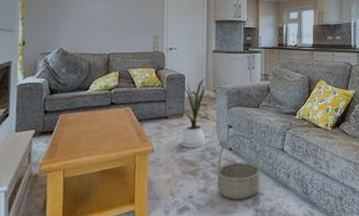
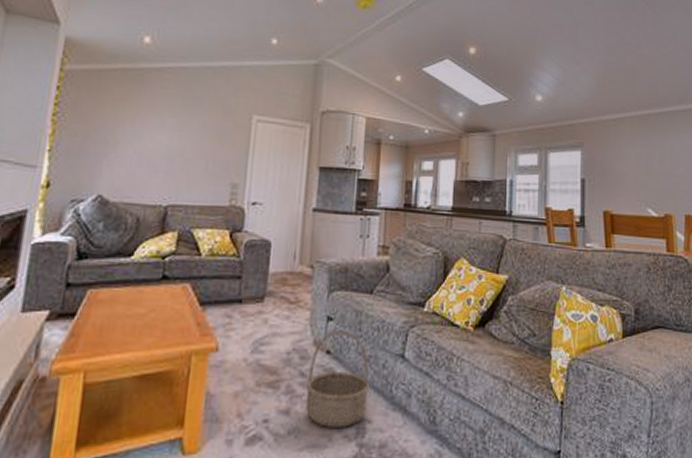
house plant: present [178,78,211,149] -> none [259,247,303,349]

